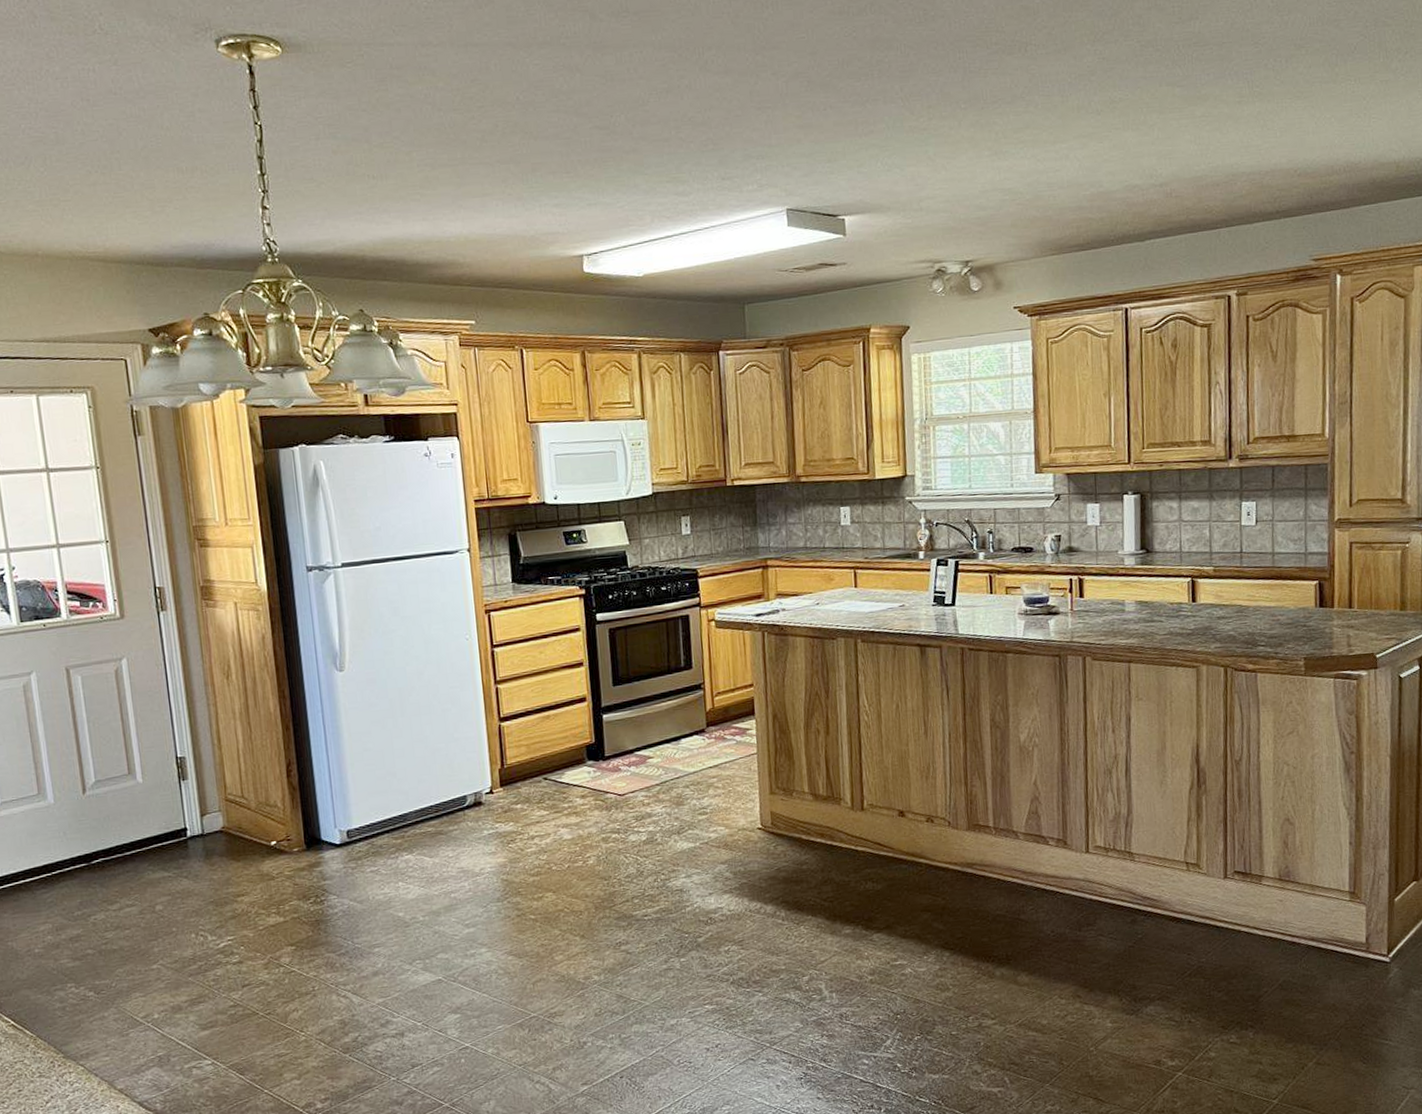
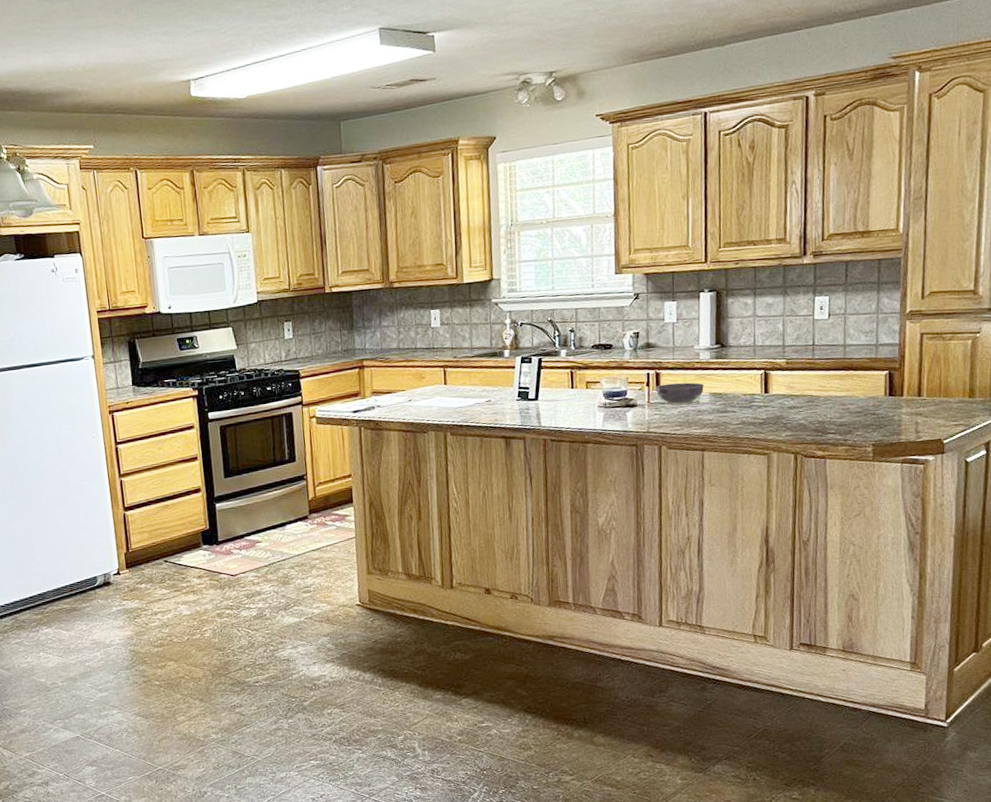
bowl: none [1079,589,1130,613] -> present [656,382,705,405]

